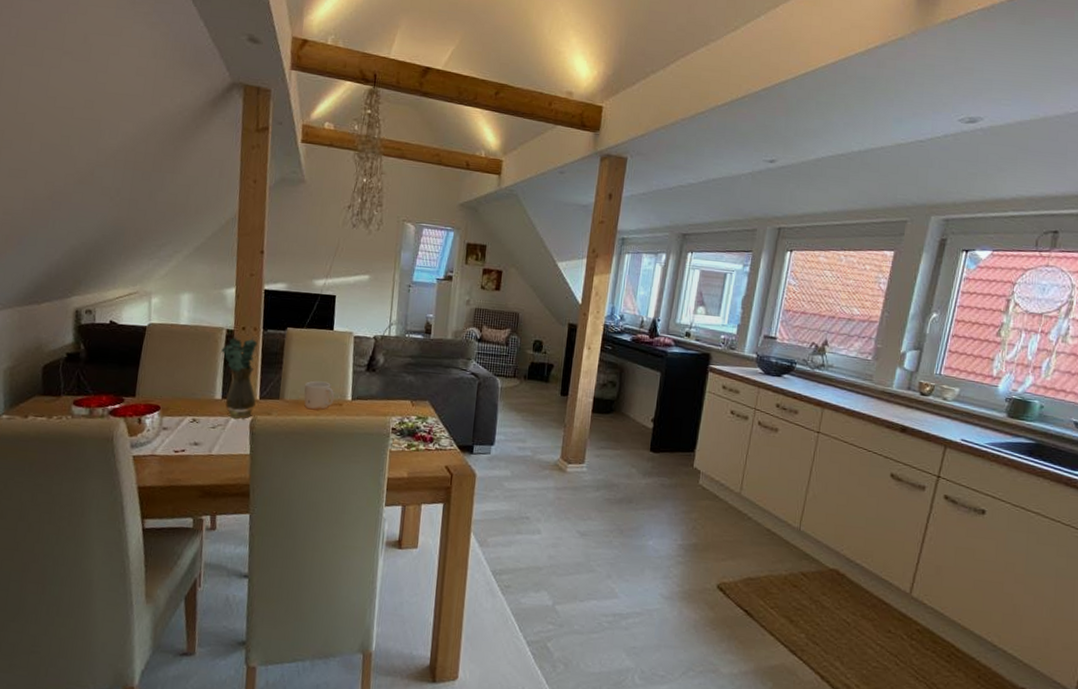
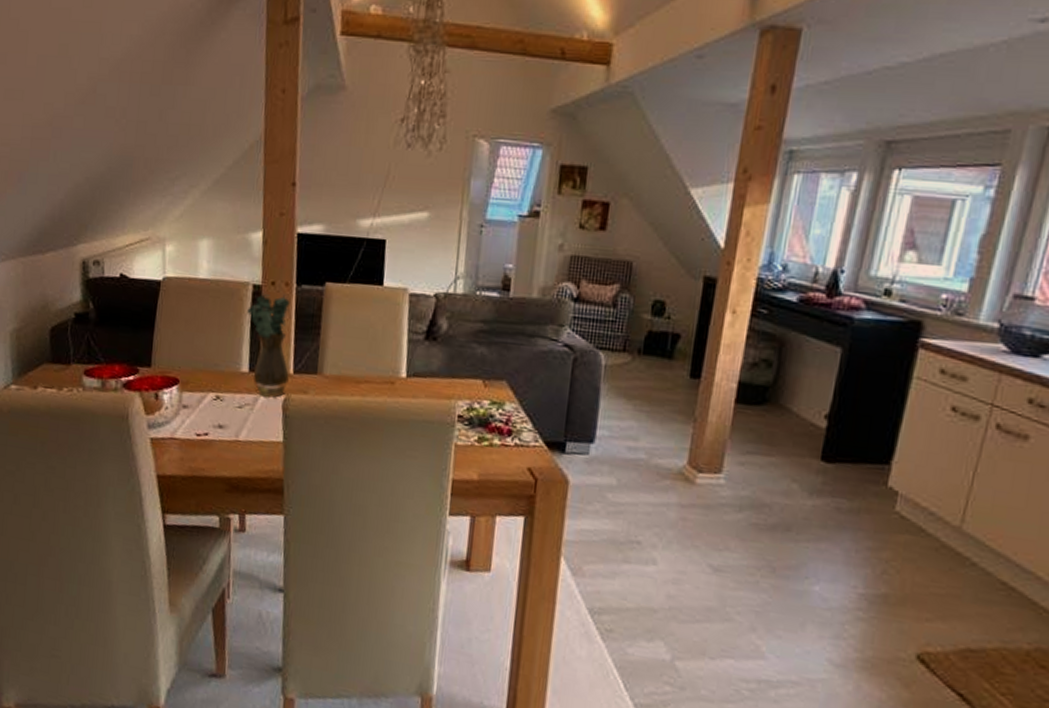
mug: present [304,380,335,411] -> none [347,351,385,390]

